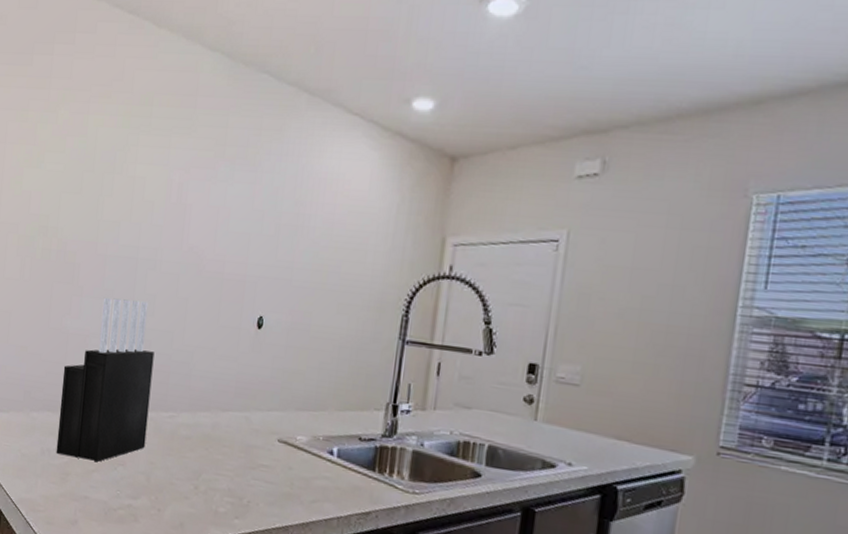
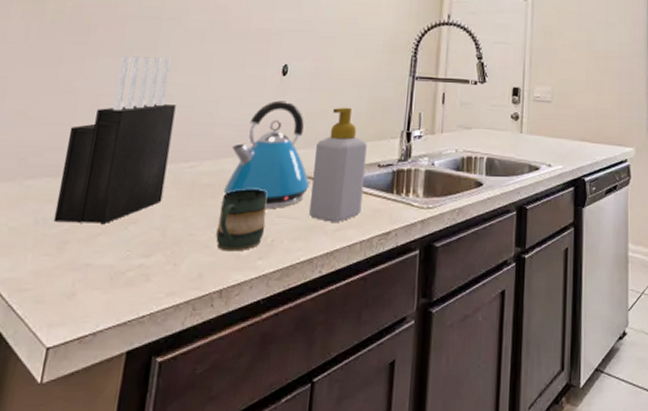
mug: none [195,445,243,508] -> present [216,189,267,252]
kettle: none [201,356,286,470] -> present [223,100,310,209]
soap bottle: none [285,369,348,494] -> present [309,107,367,222]

